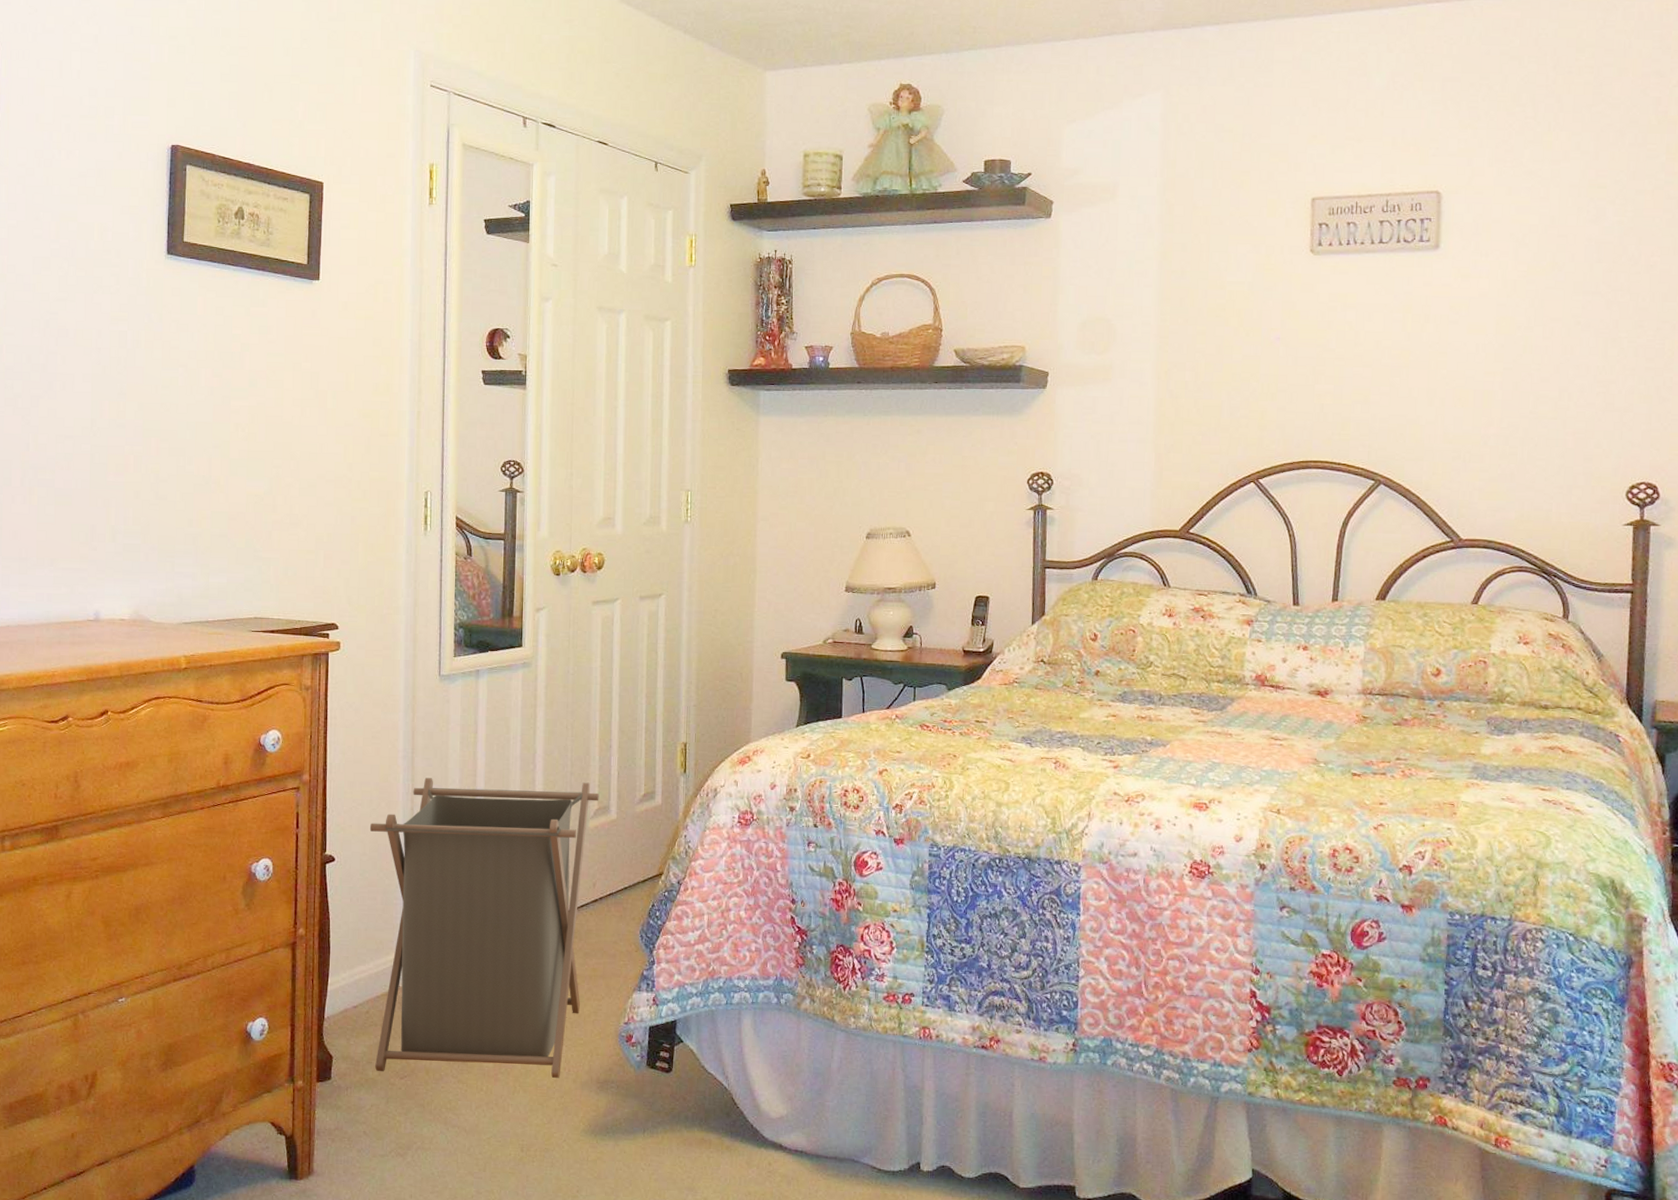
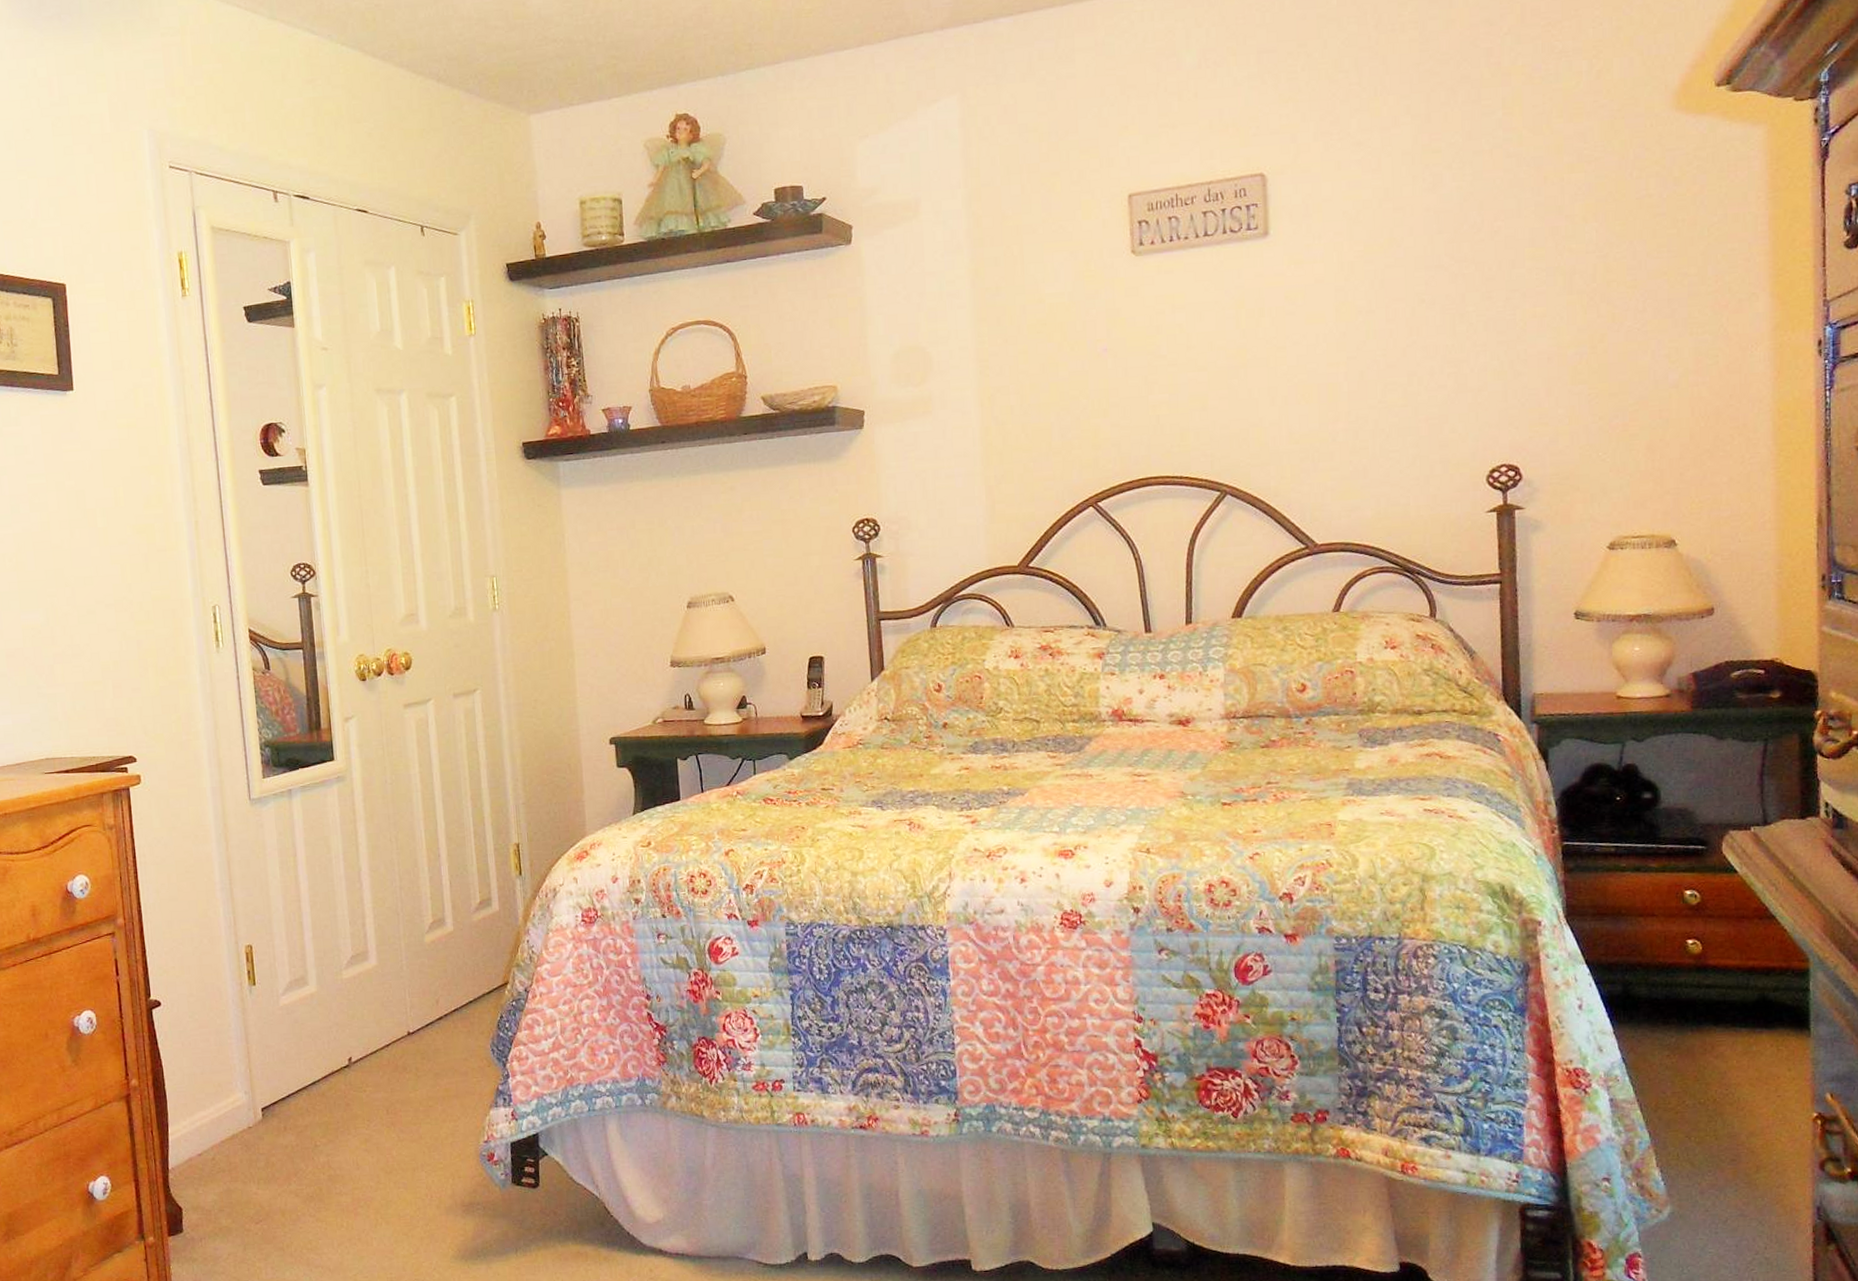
laundry basket: present [369,778,599,1078] -> none [193,895,436,1218]

